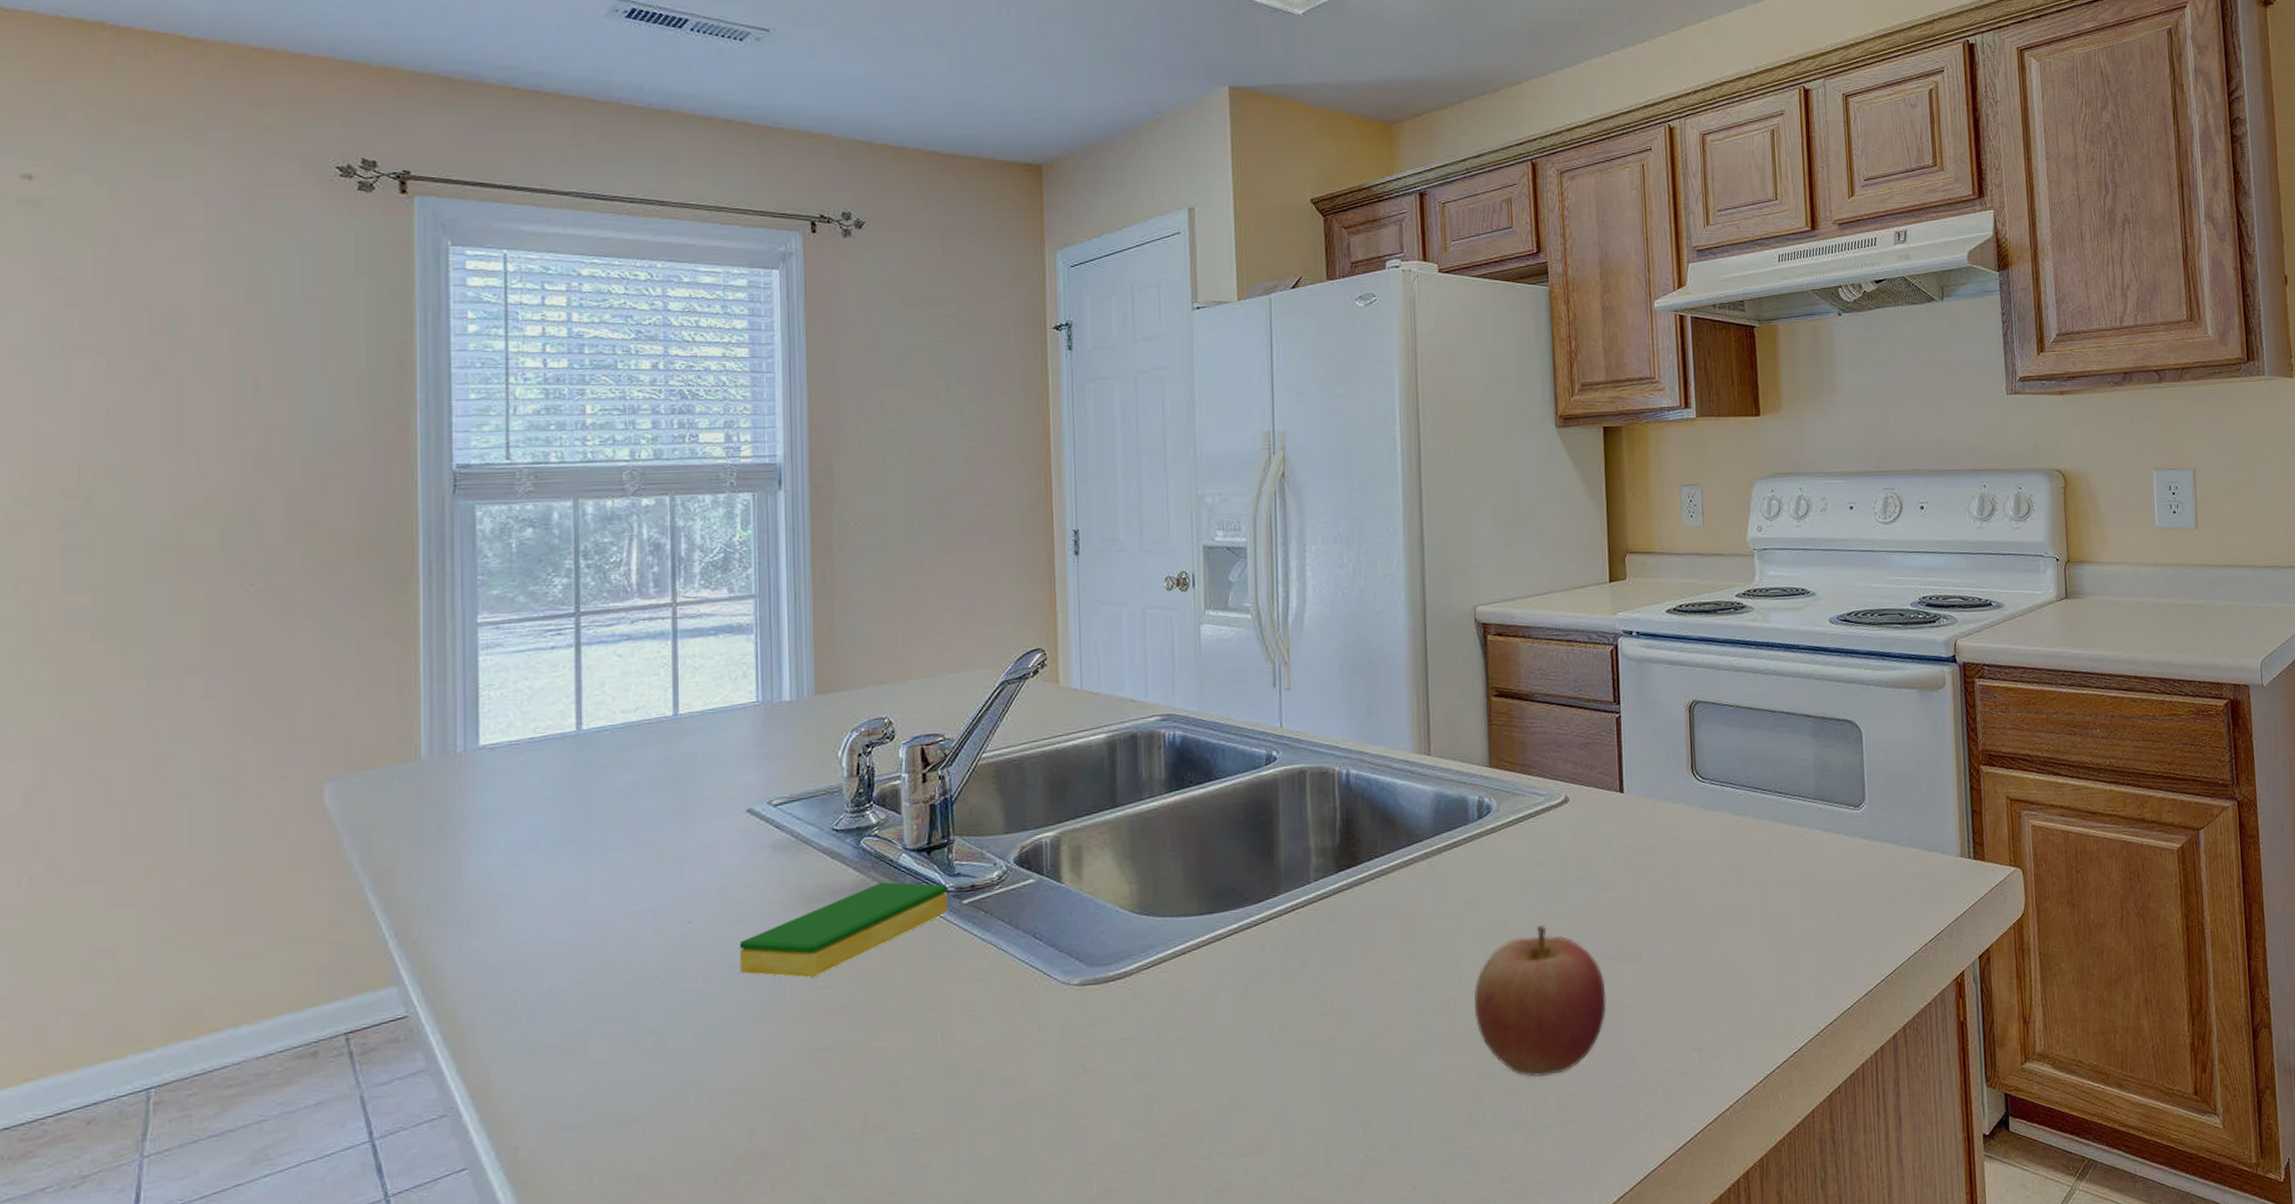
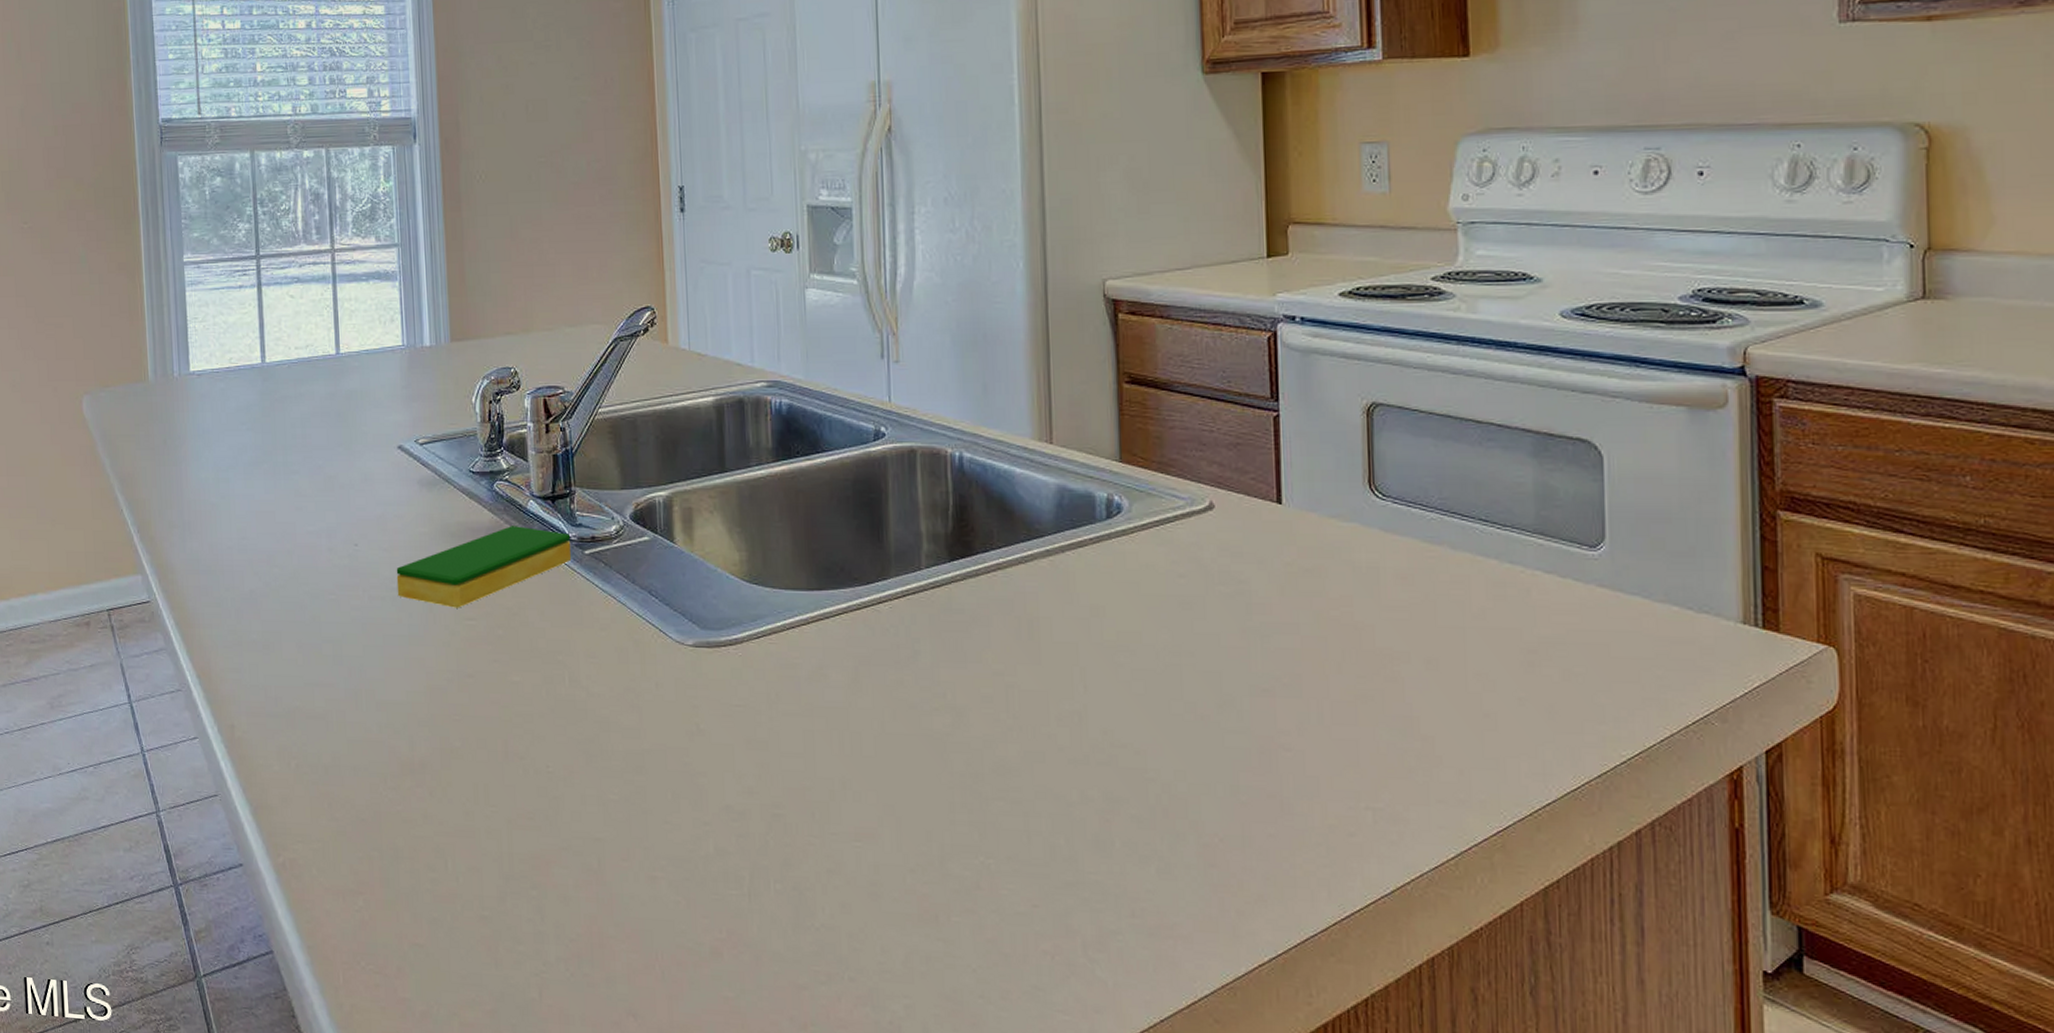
apple: present [1474,926,1607,1077] -> none [1101,645,1258,811]

